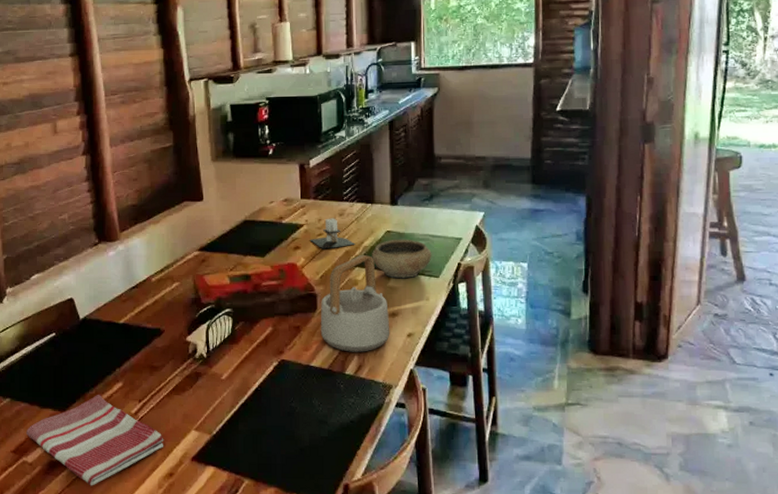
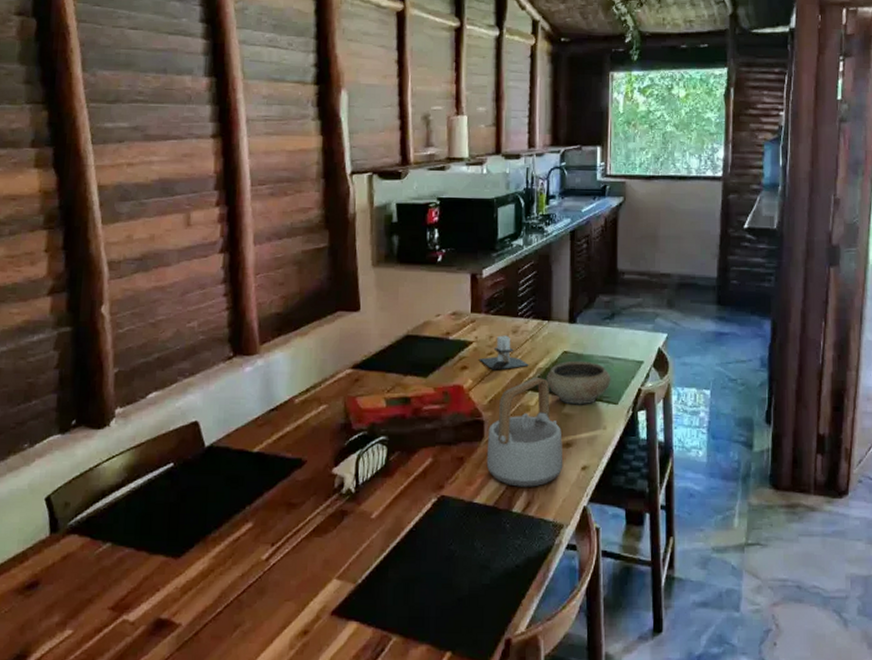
dish towel: present [25,395,164,486] -> none [128,537,300,649]

